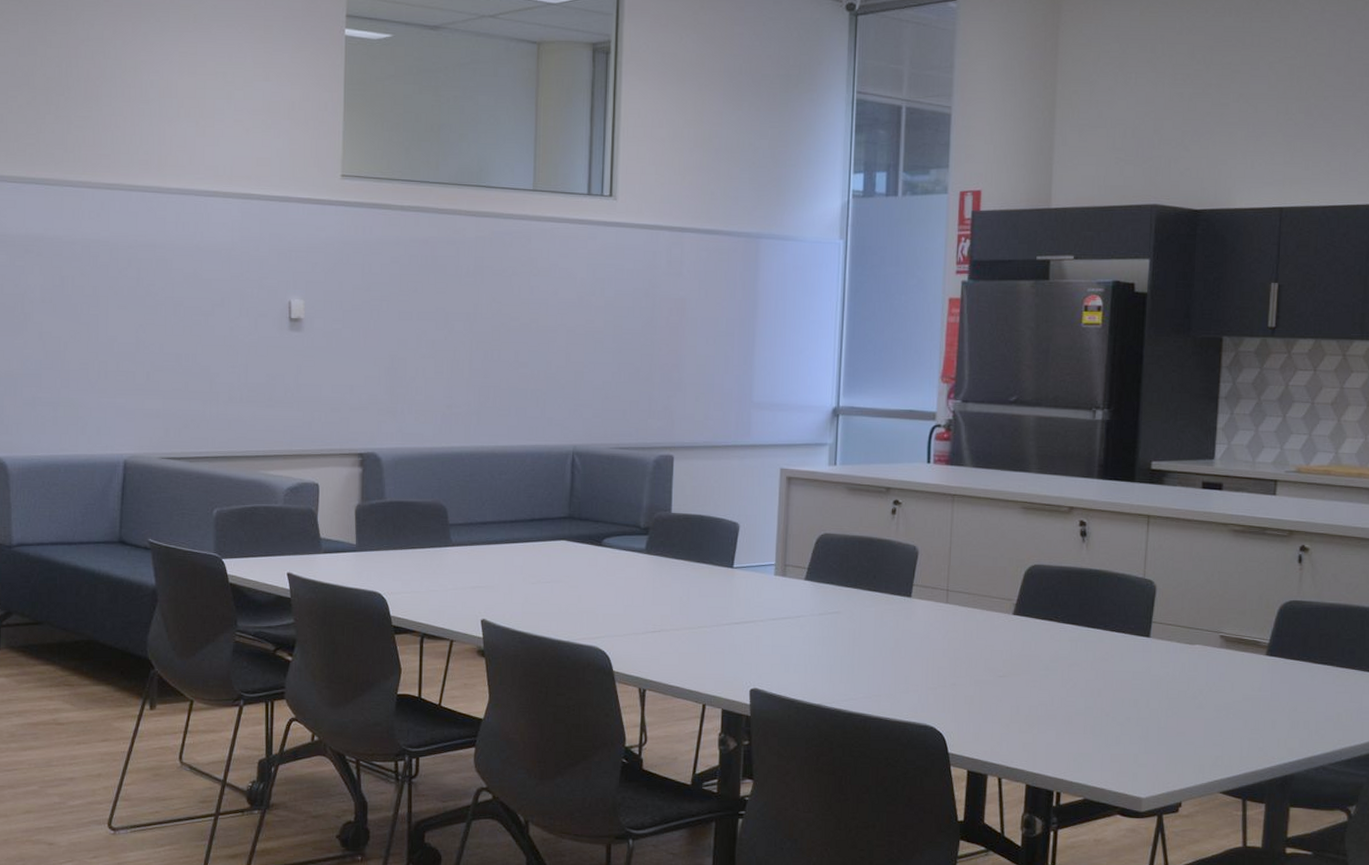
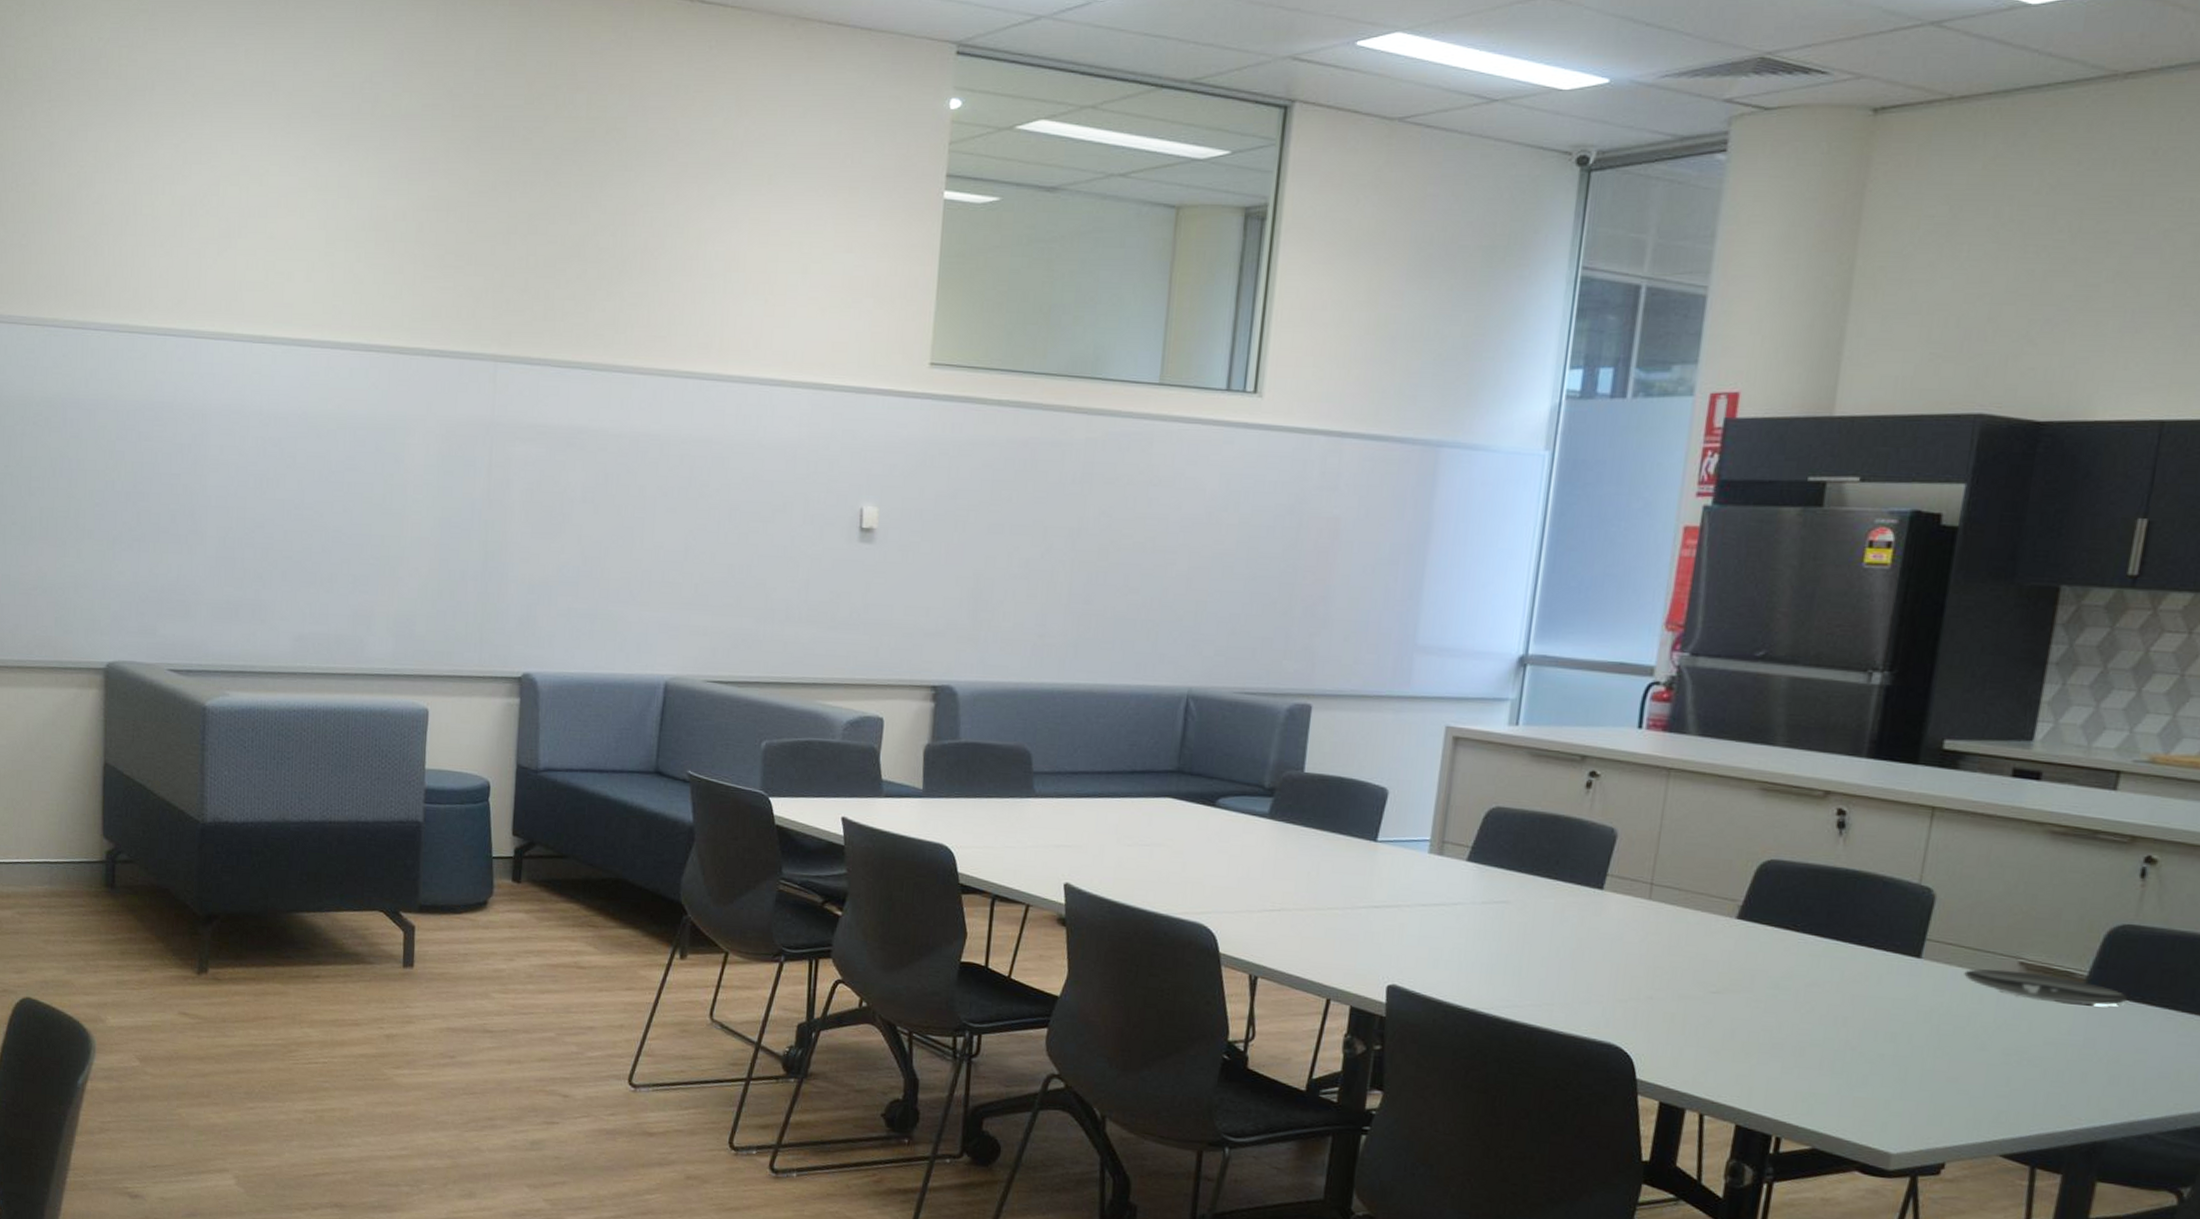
plate: none [1182,642,1298,667] -> present [1964,968,2128,1005]

